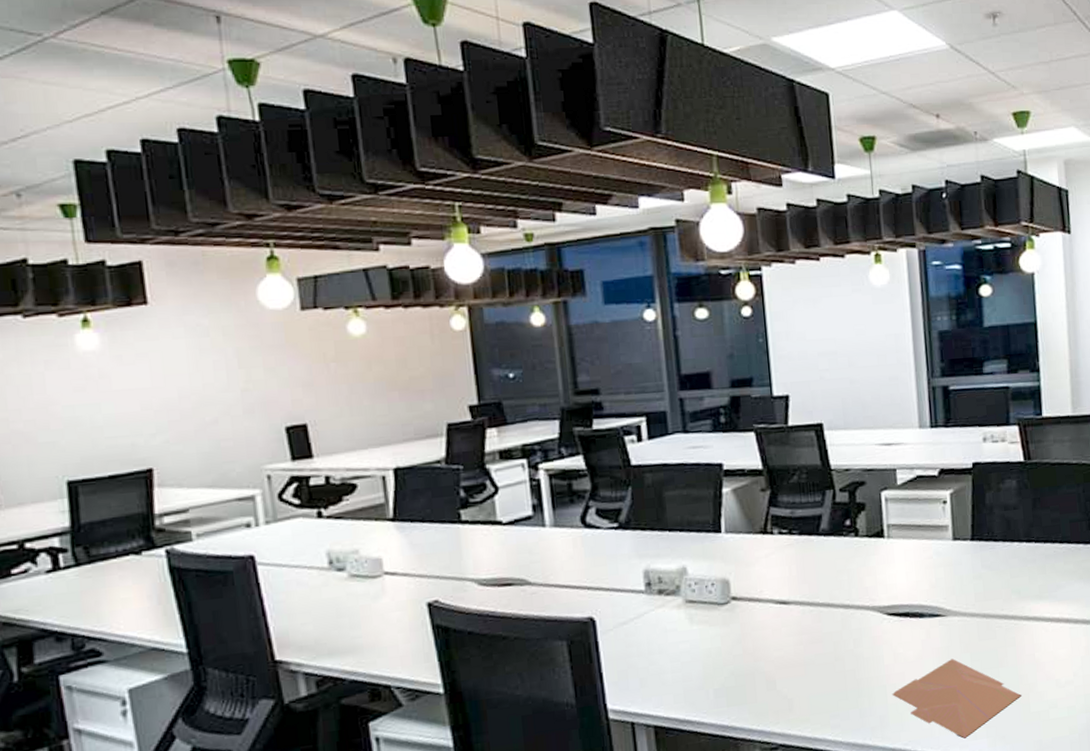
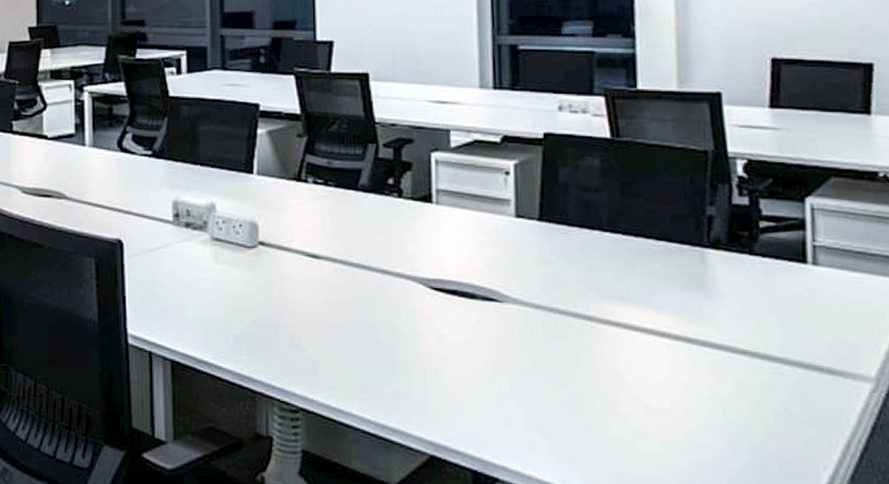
papers: present [892,659,1021,740] -> none [432,353,598,451]

